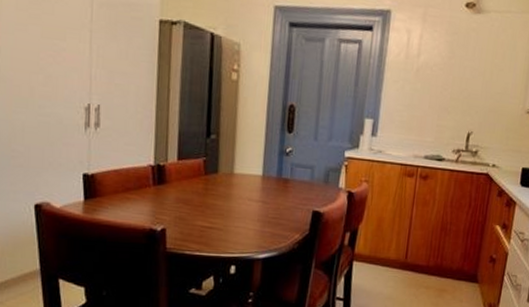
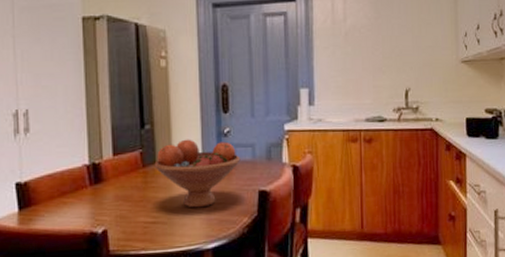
fruit bowl: none [216,153,299,220] -> present [154,139,241,208]

